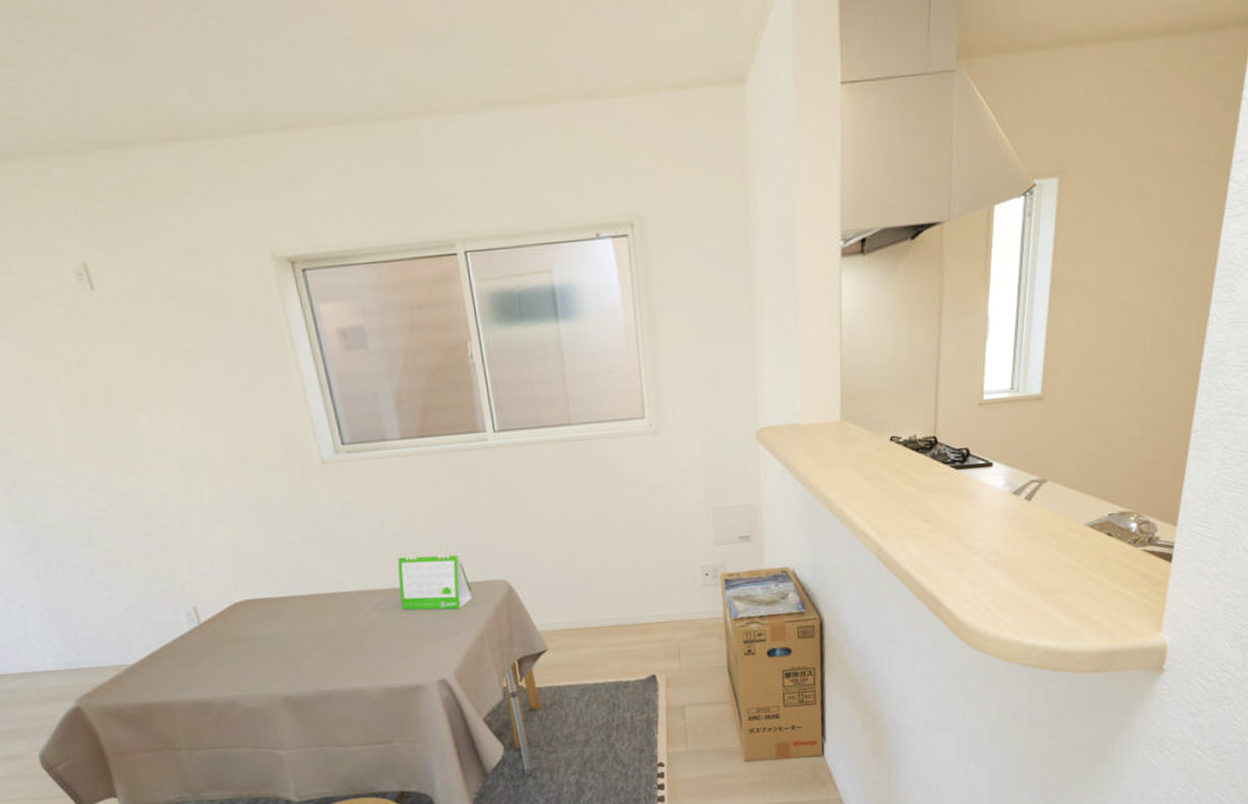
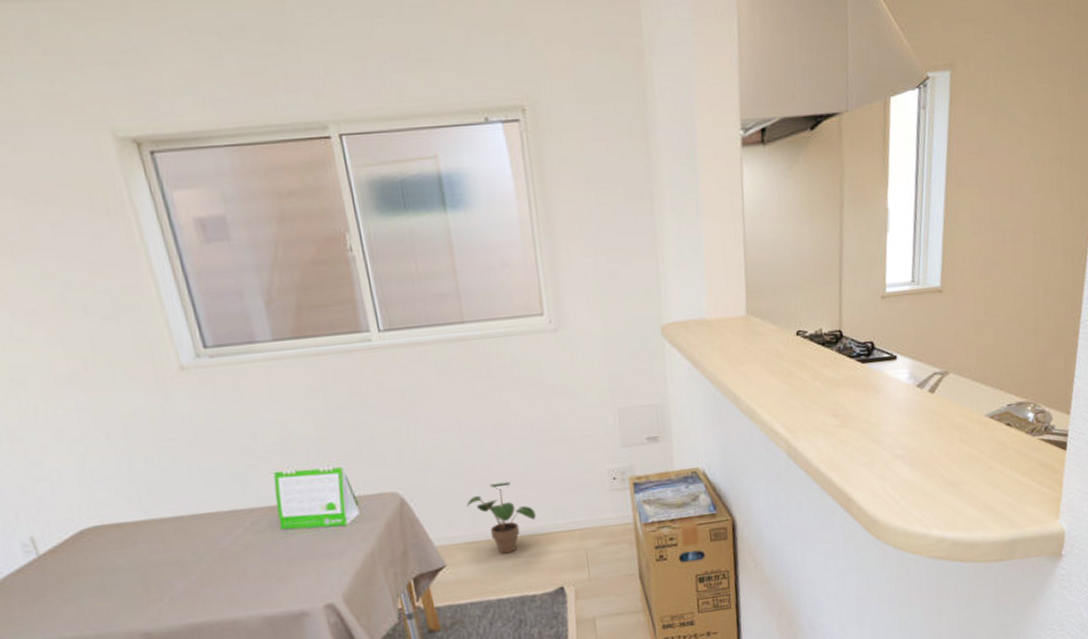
potted plant: none [568,574,632,641] -> present [466,482,536,554]

